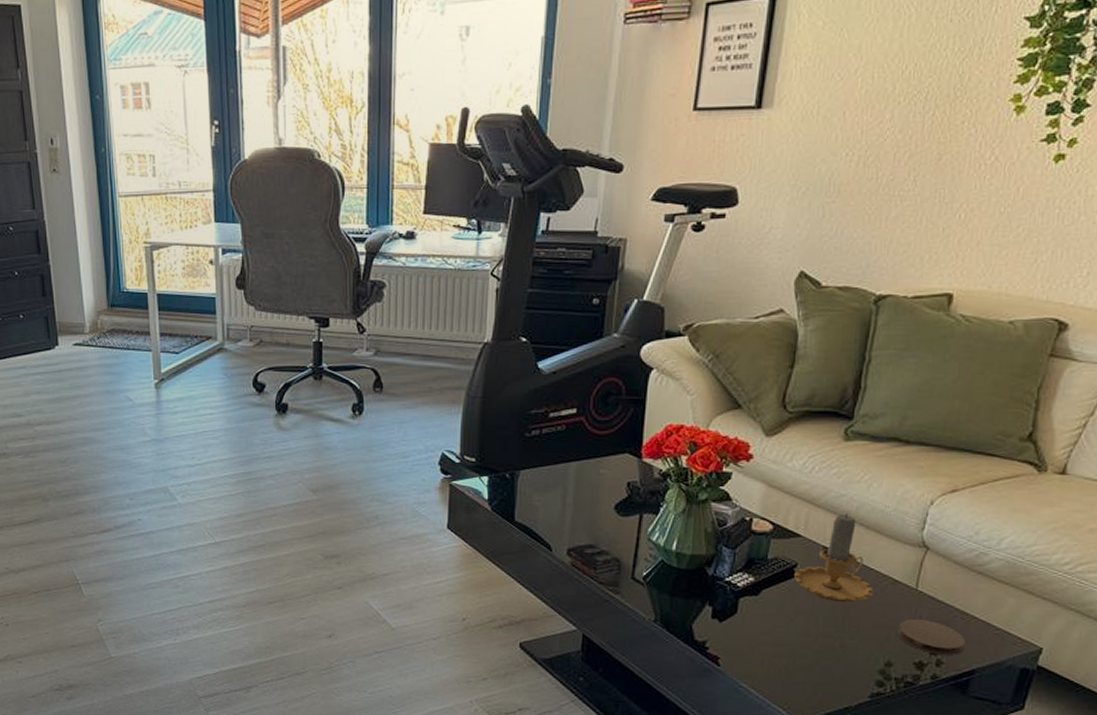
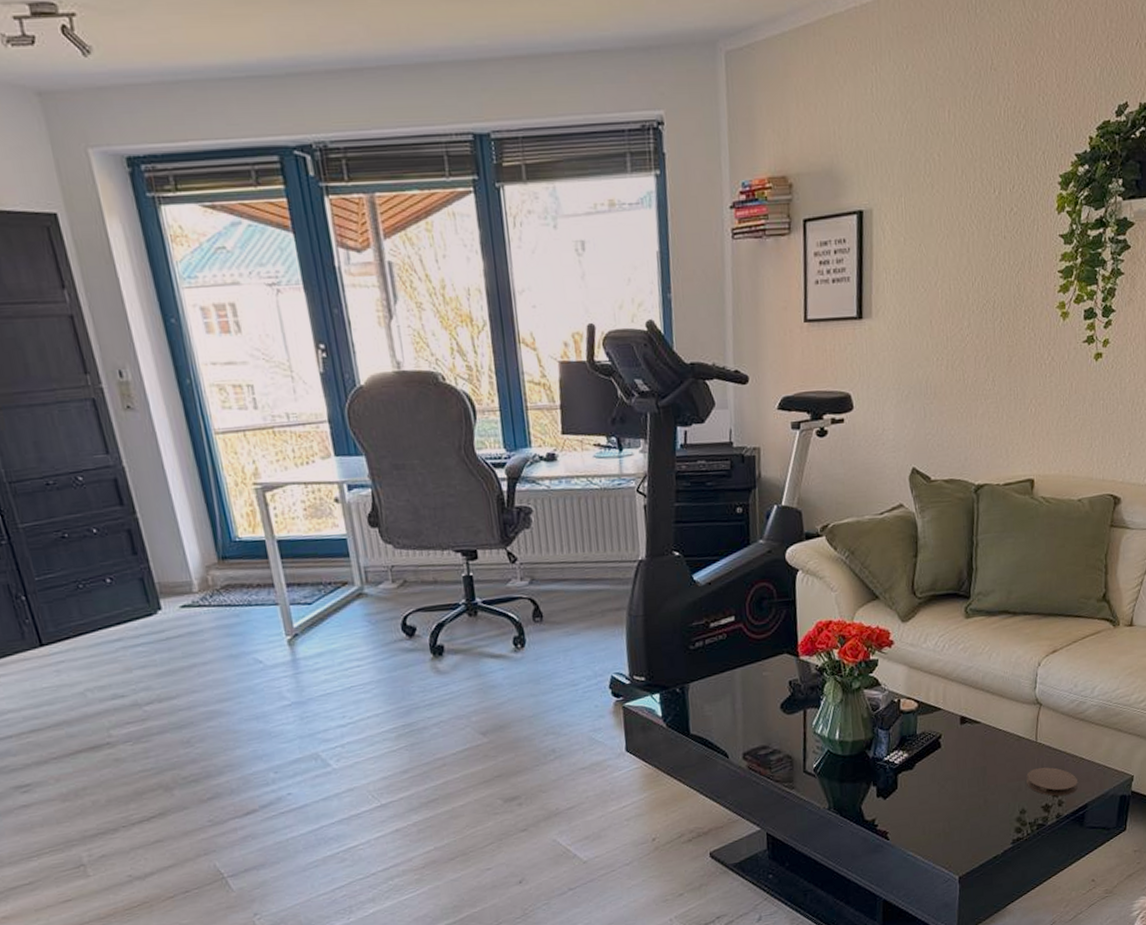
candle: present [794,512,874,603] -> none [940,682,1004,765]

